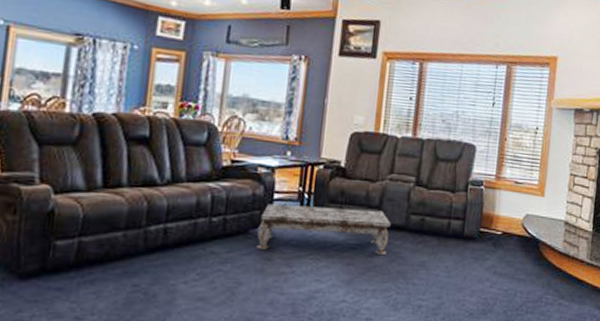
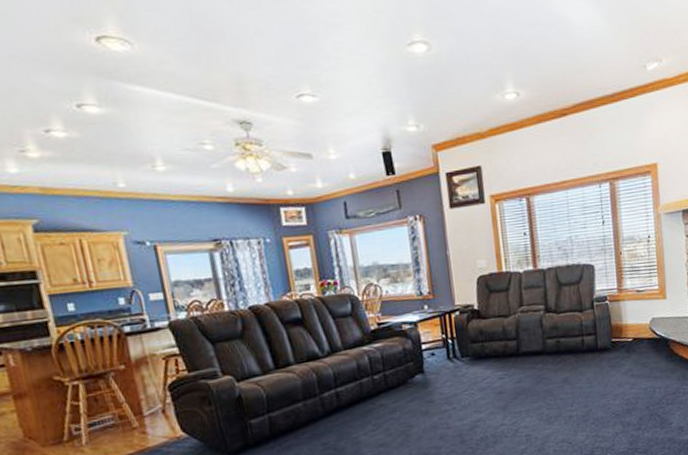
coffee table: present [256,204,391,254] -> none [415,341,532,395]

